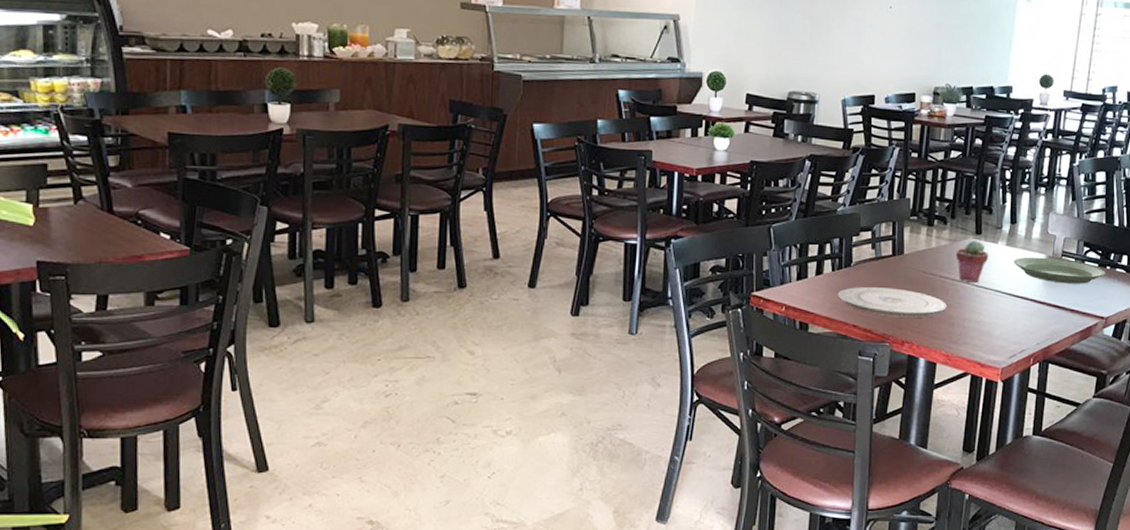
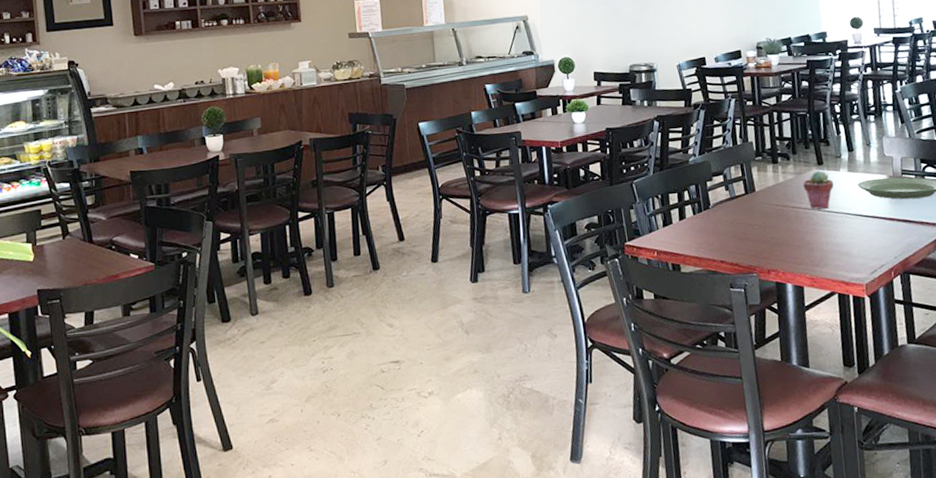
plate: present [837,286,948,318] -> none [702,222,804,249]

